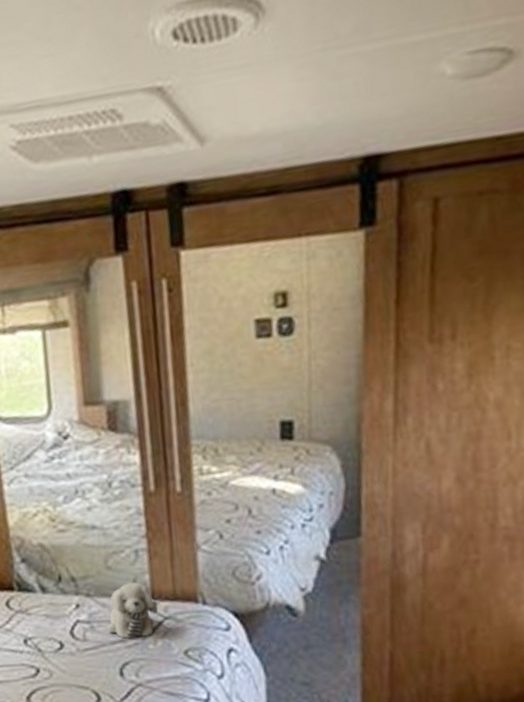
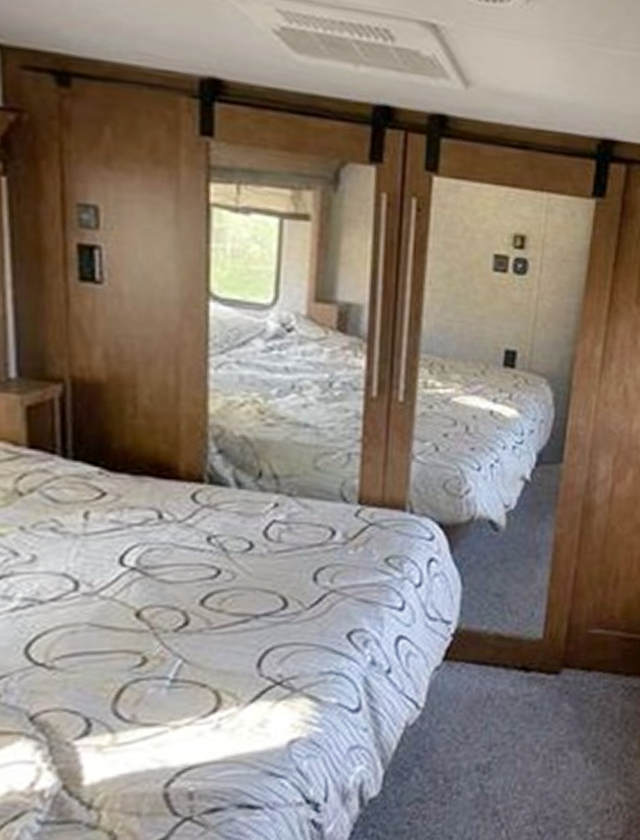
plush toy: present [106,582,159,640] -> none [305,486,365,544]

